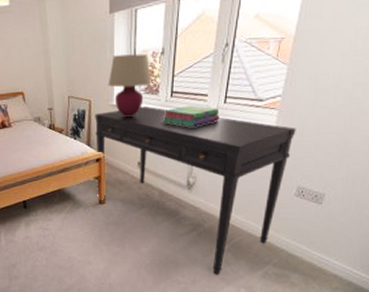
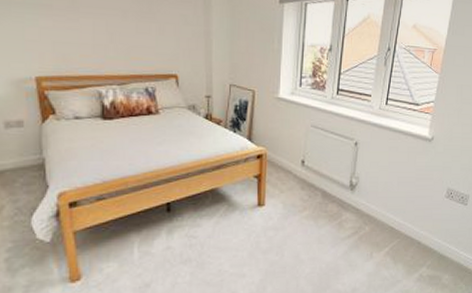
desk: present [95,105,296,276] -> none [258,101,446,282]
table lamp: present [108,53,151,118] -> none [274,46,319,113]
stack of books: present [162,105,220,128] -> none [327,104,382,127]

